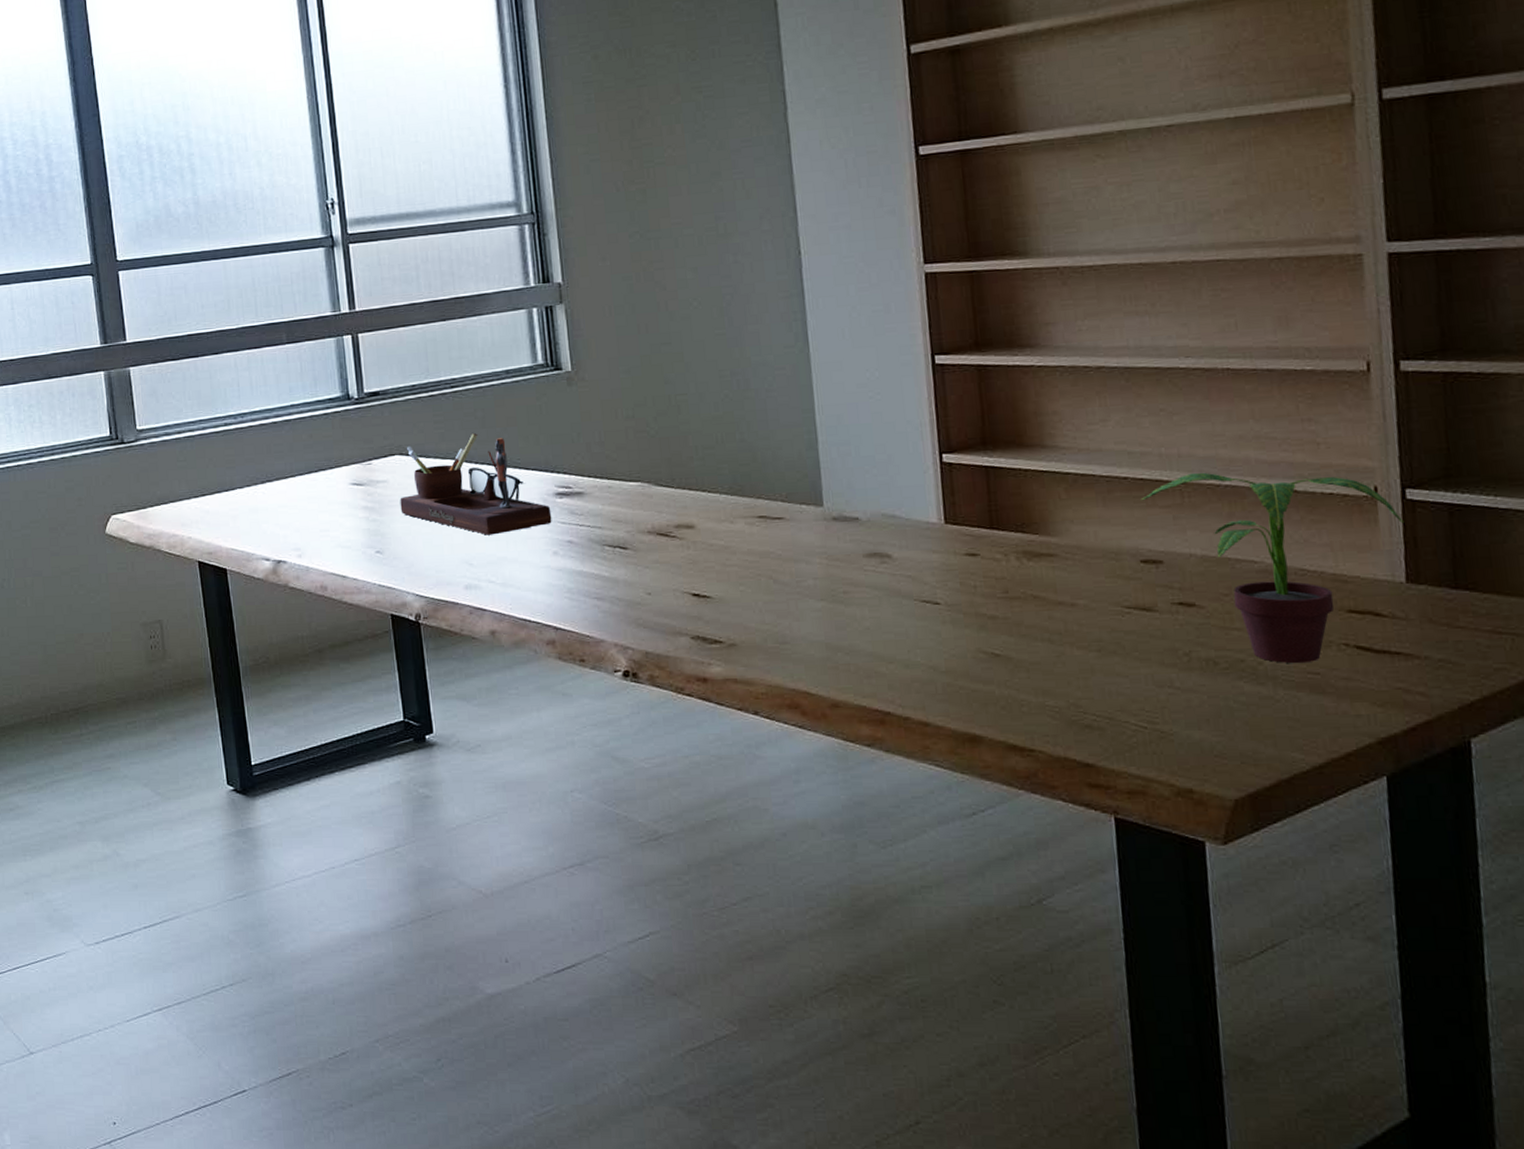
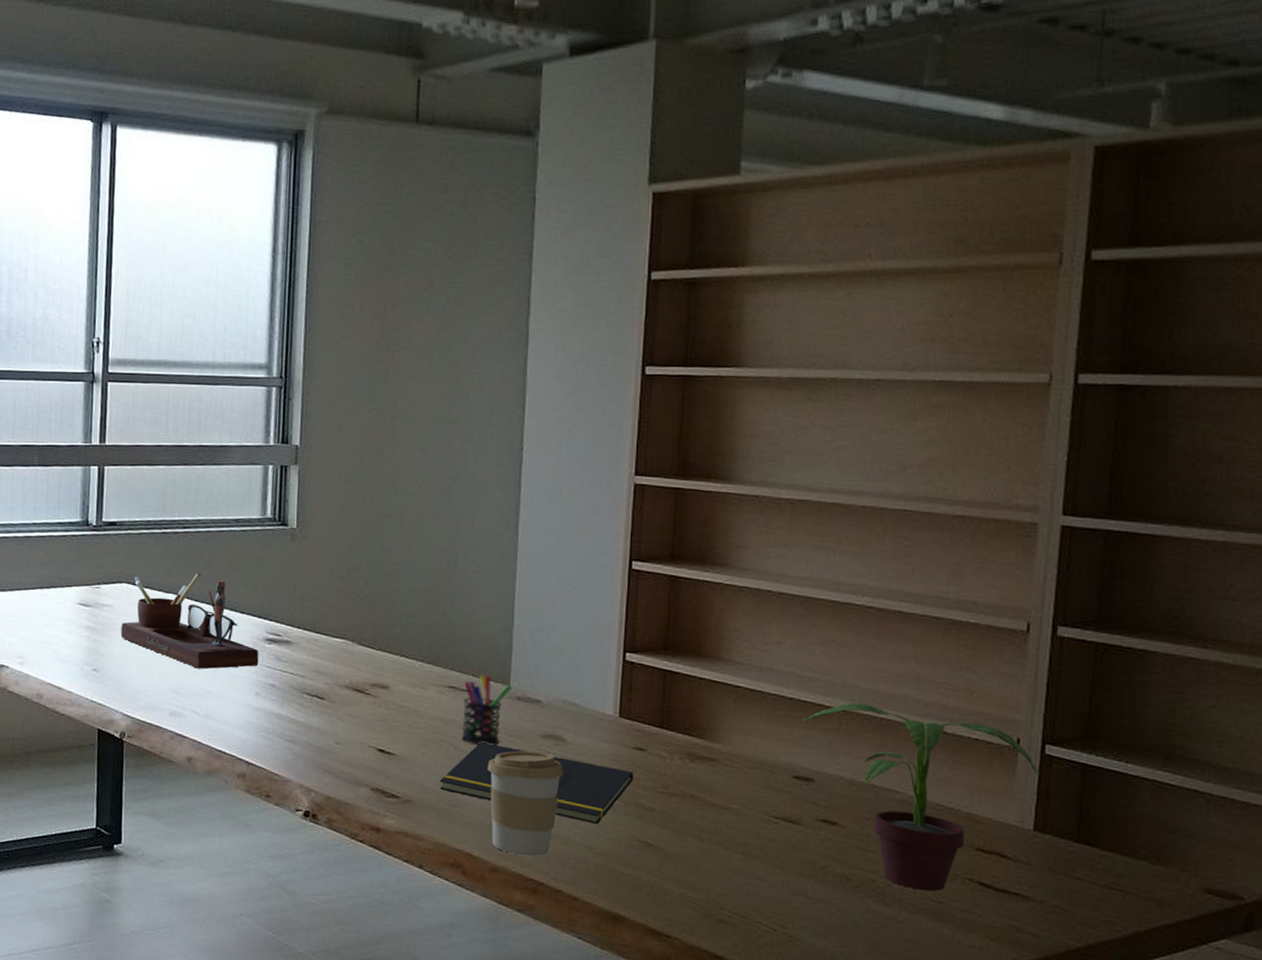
notepad: none [762,571,971,642] -> present [439,742,634,825]
pen holder: none [774,498,826,576] -> present [462,674,512,746]
coffee cup: none [811,572,894,686] -> present [487,751,563,857]

